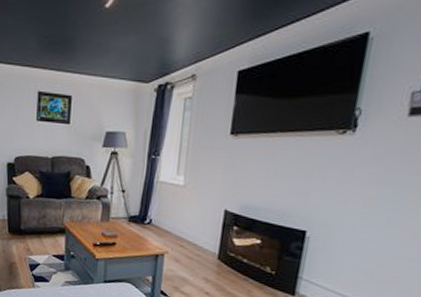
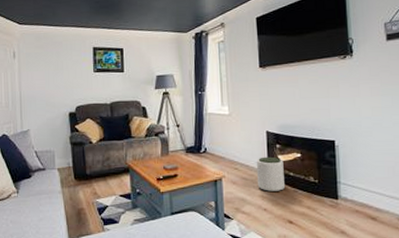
plant pot: none [204,237,238,277] -> present [256,156,285,191]

